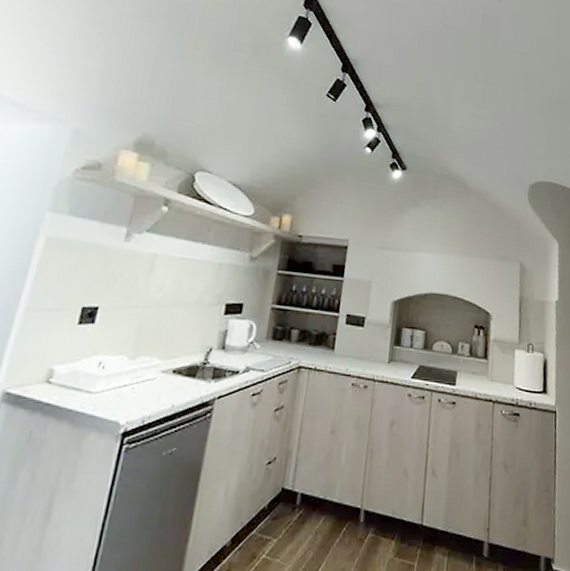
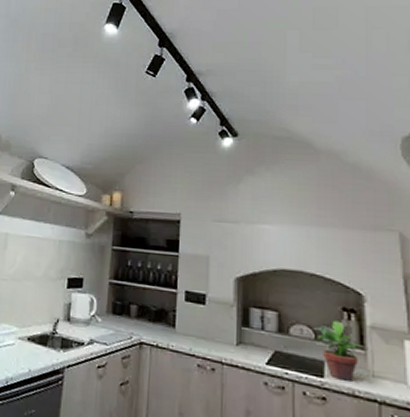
potted plant: none [451,336,490,386] -> present [313,320,368,381]

